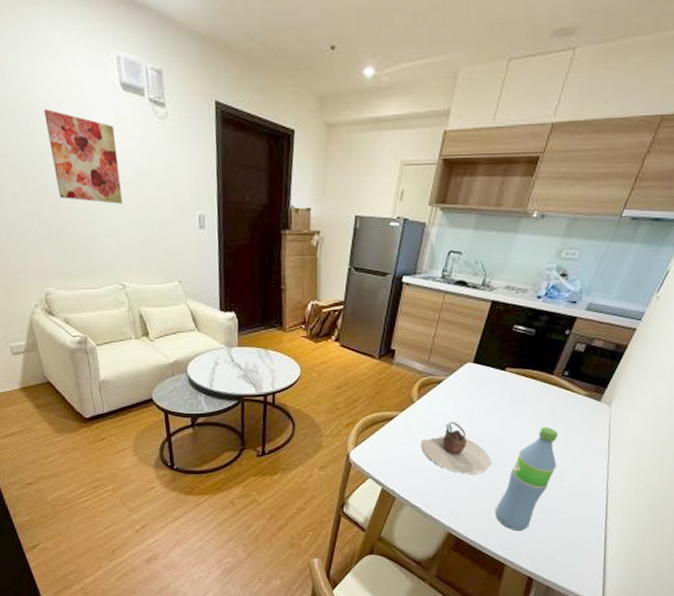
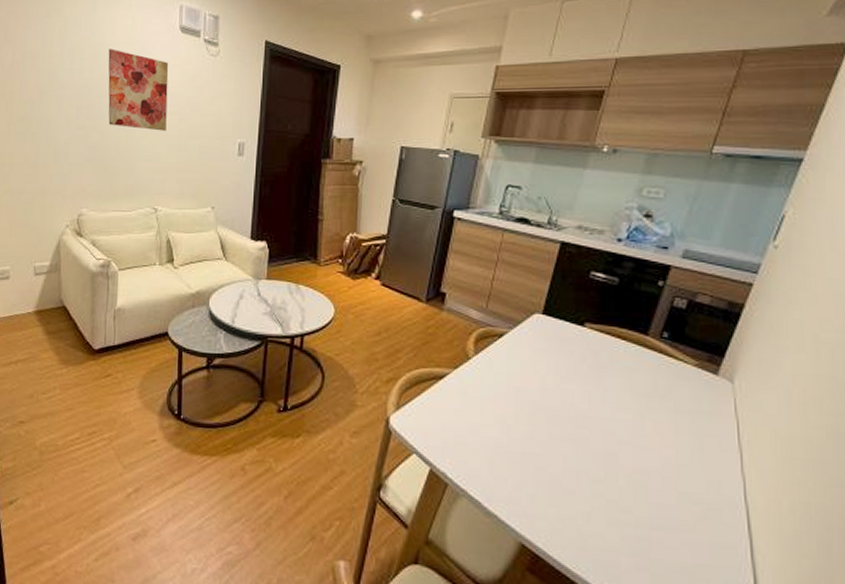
teapot: present [420,421,491,474] -> none [479,386,574,461]
water bottle: present [495,426,559,531] -> none [586,403,667,553]

